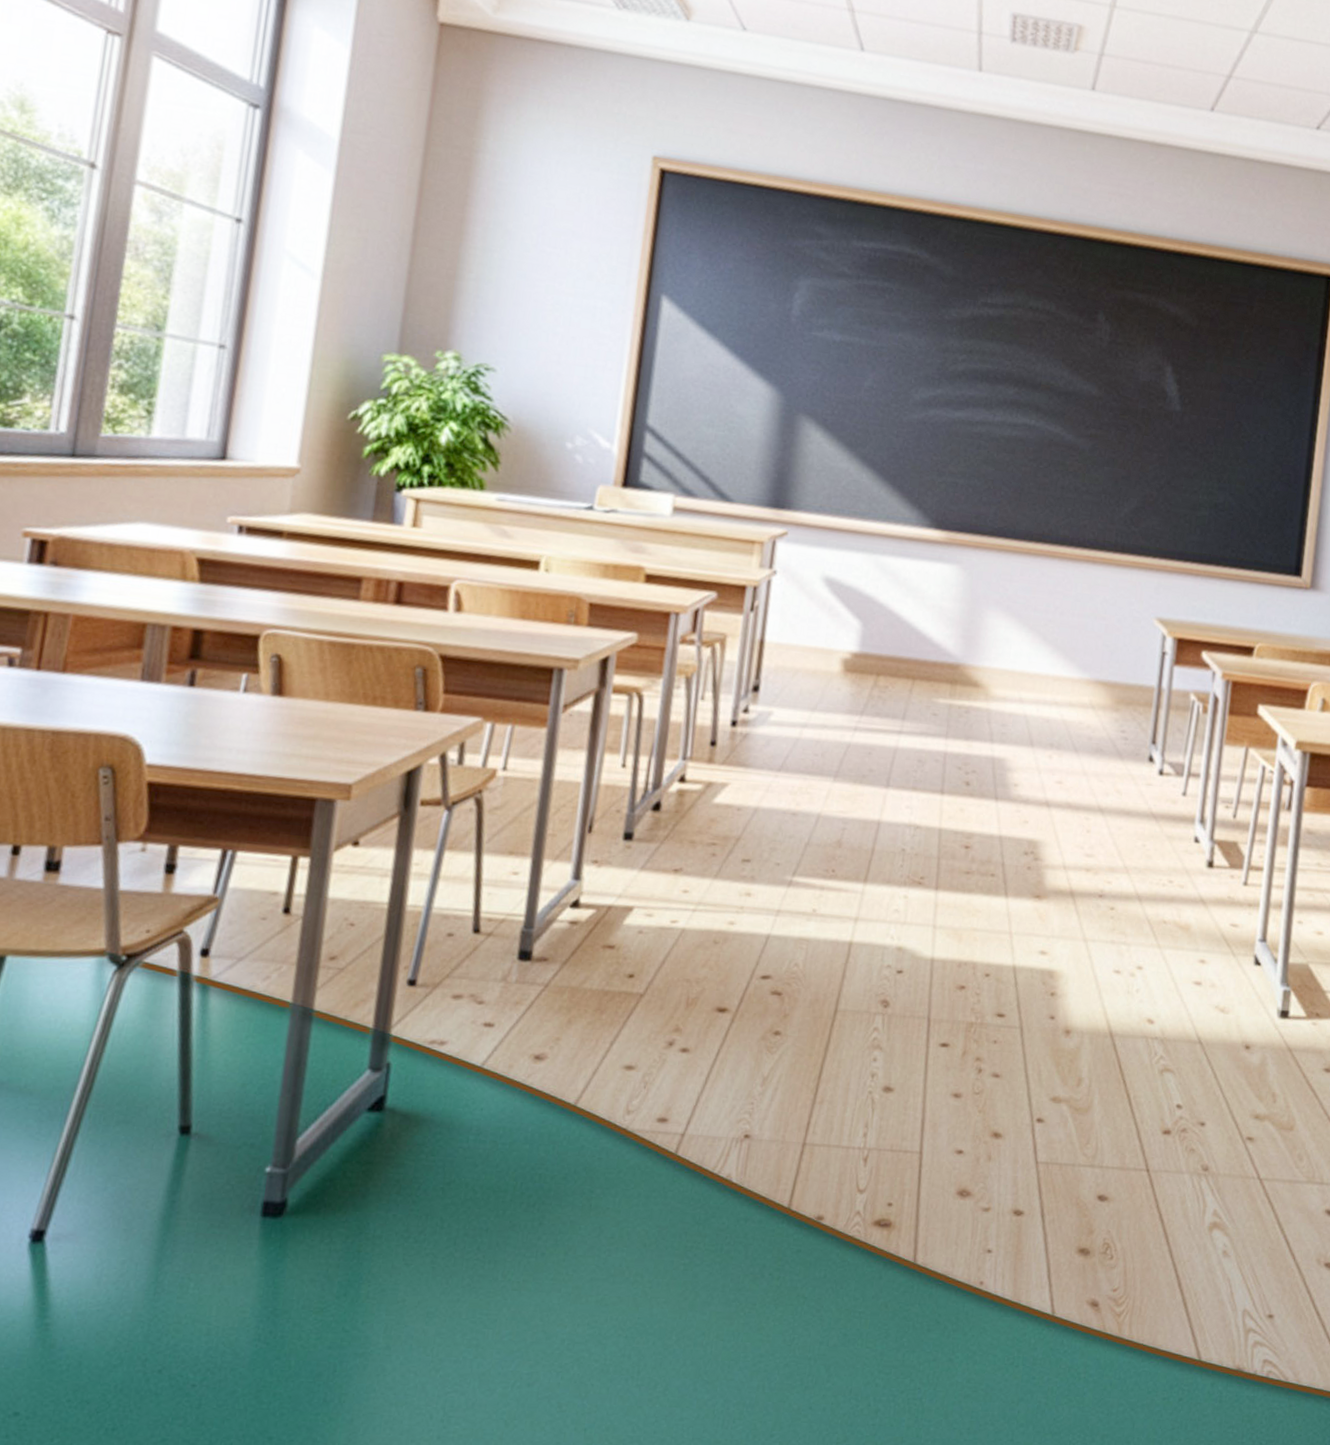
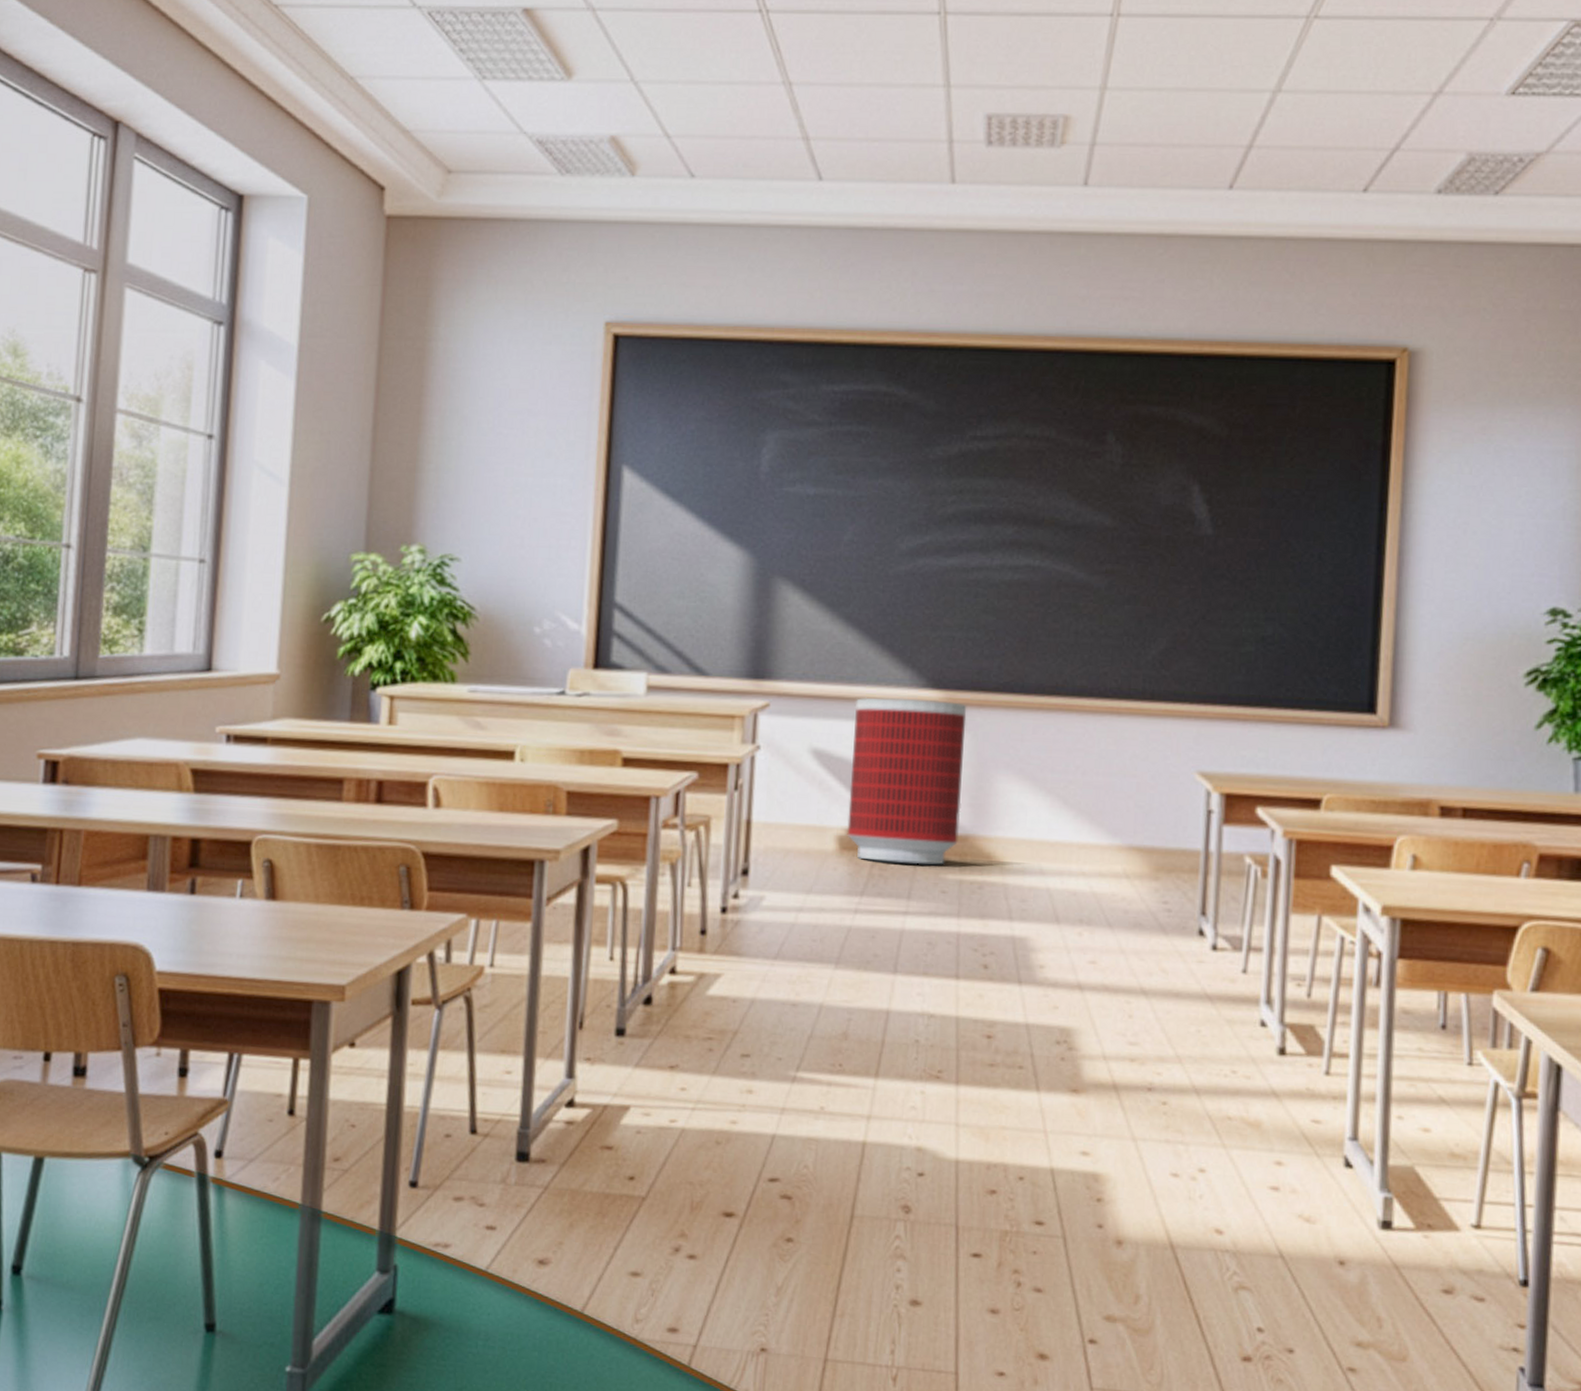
trash can: none [851,532,965,690] -> present [847,697,967,865]

